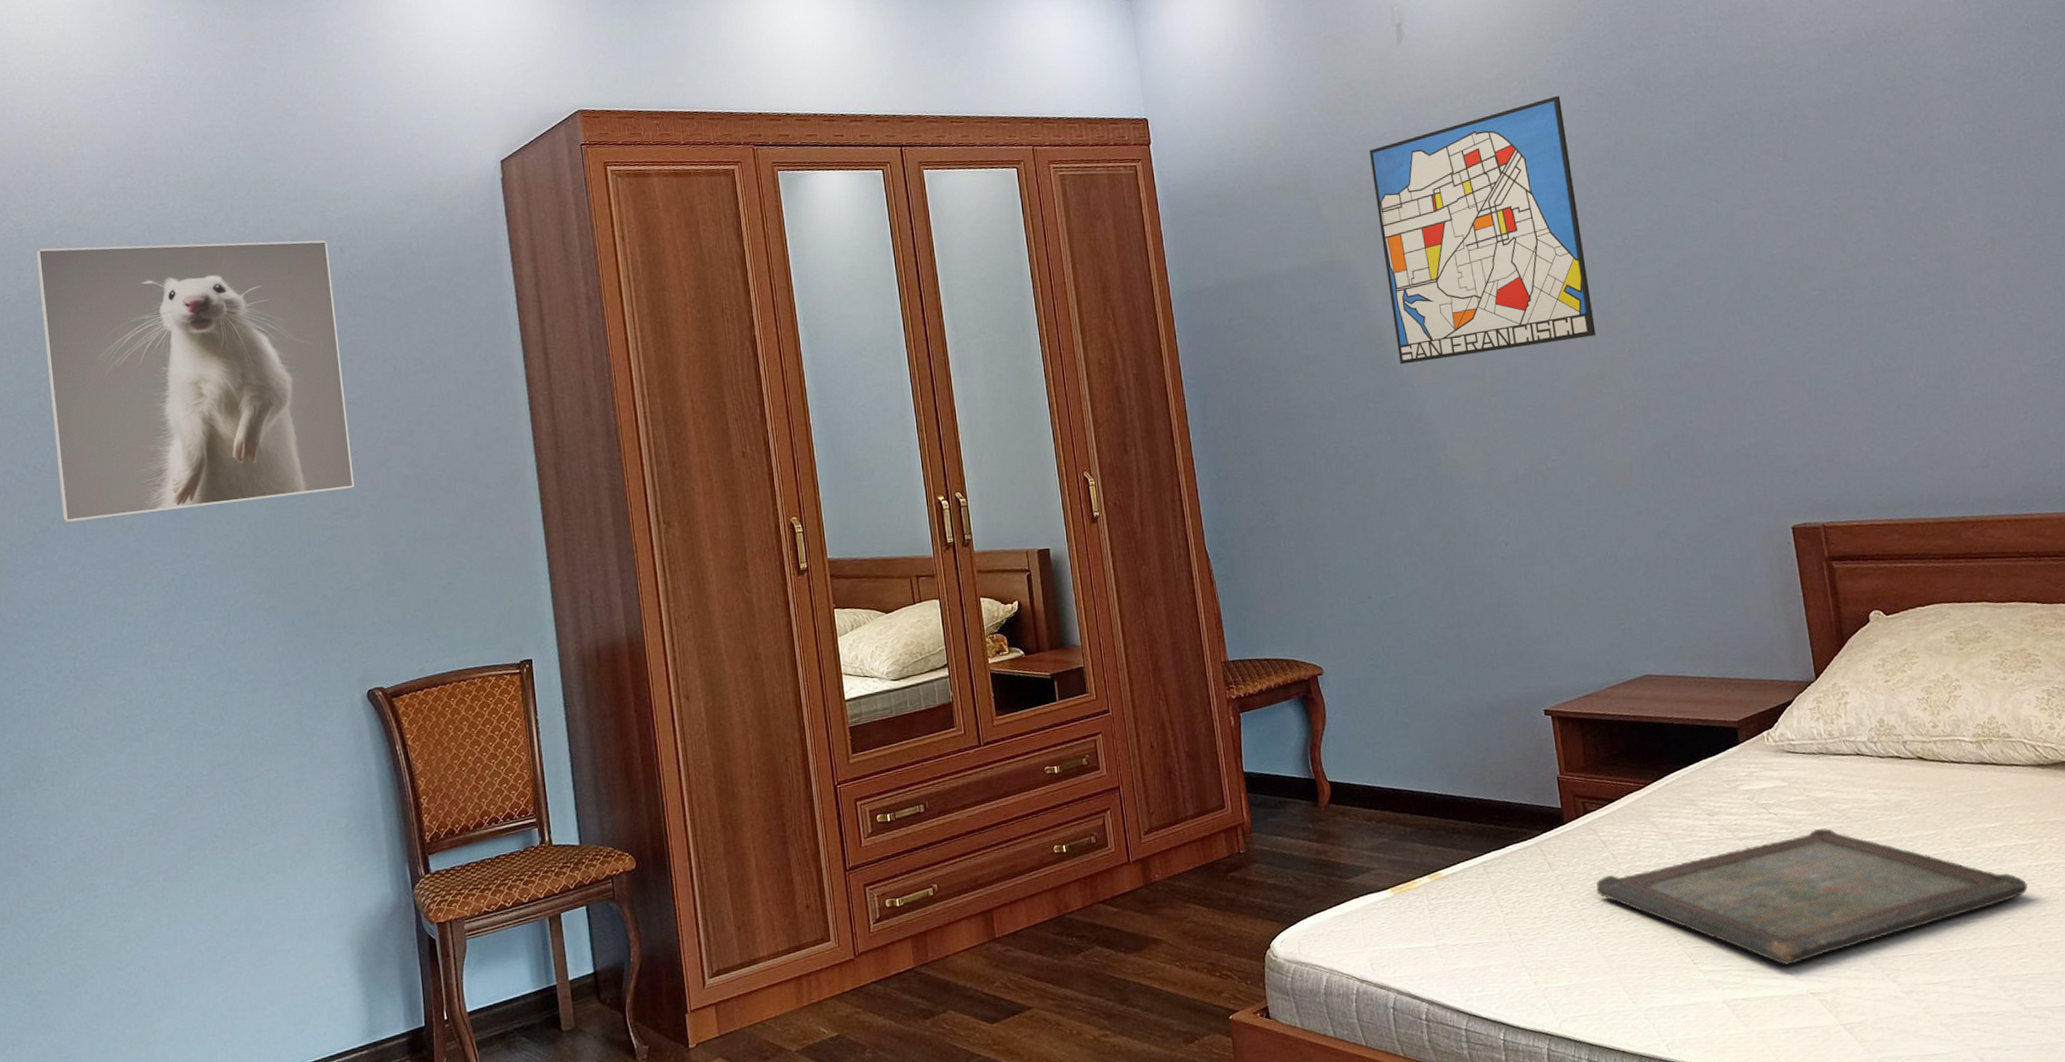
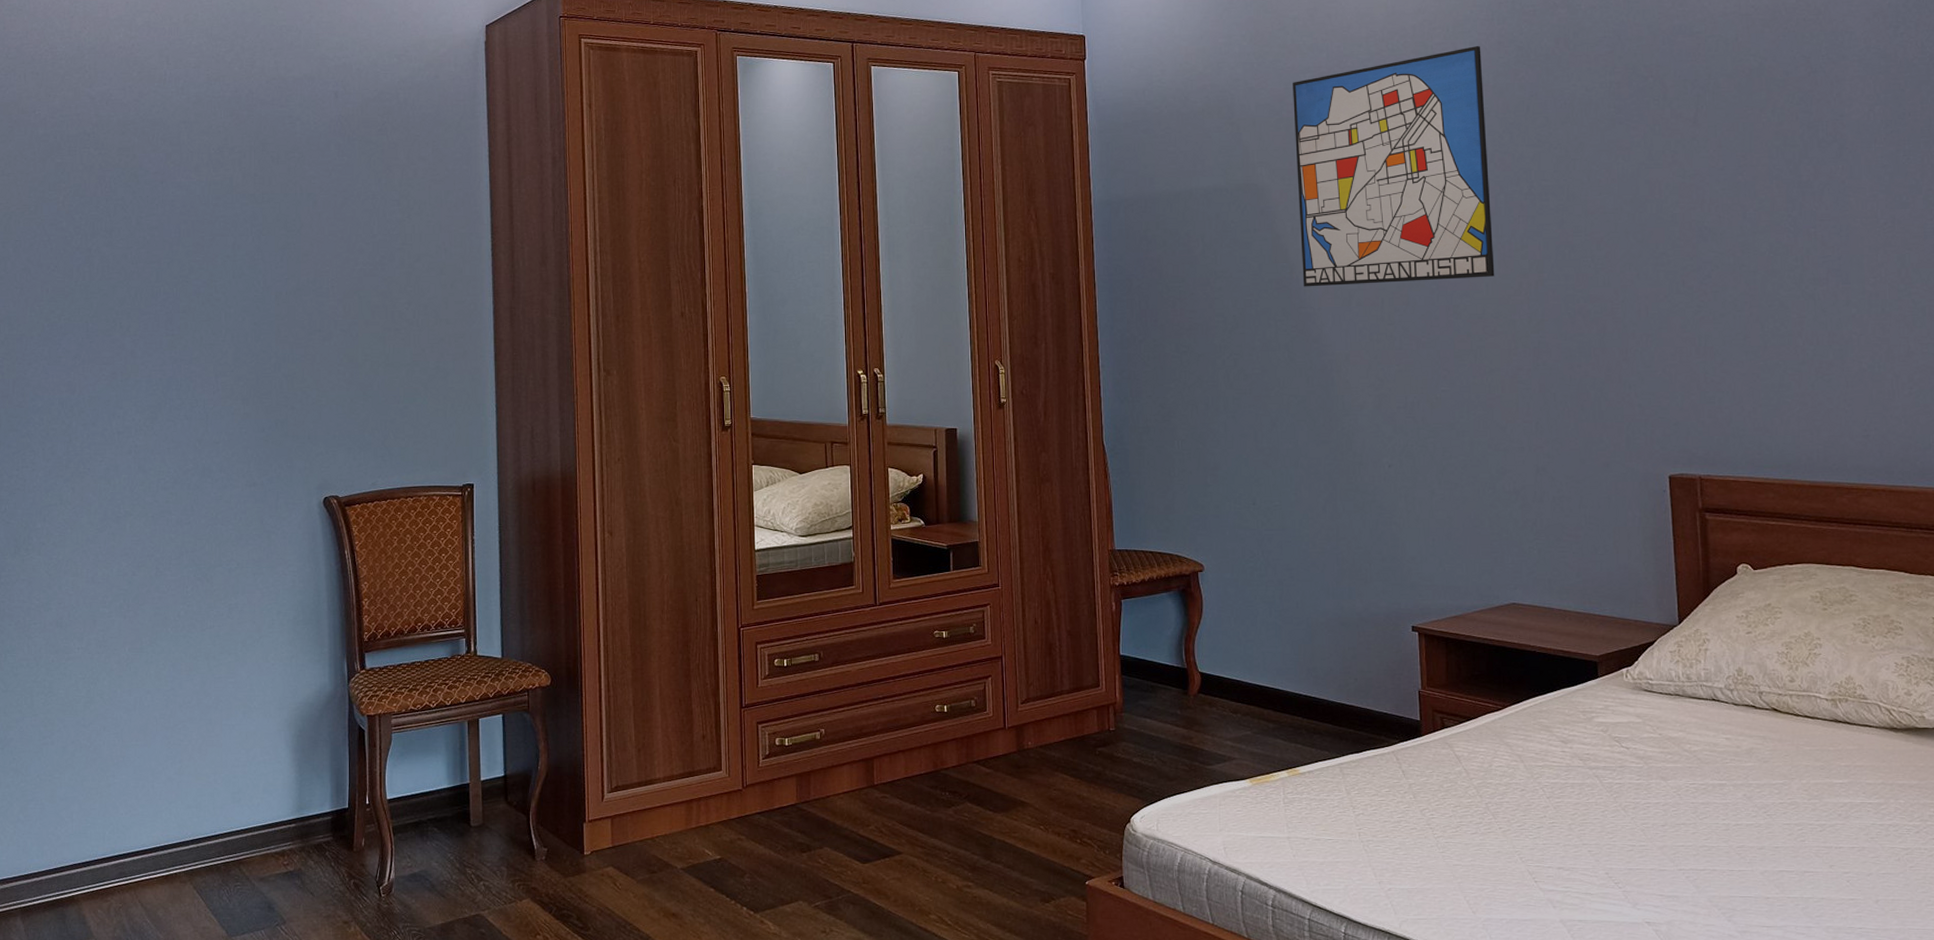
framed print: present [35,240,355,522] -> none [66,70,329,319]
serving tray: present [1596,828,2028,965] -> none [1446,767,1870,893]

